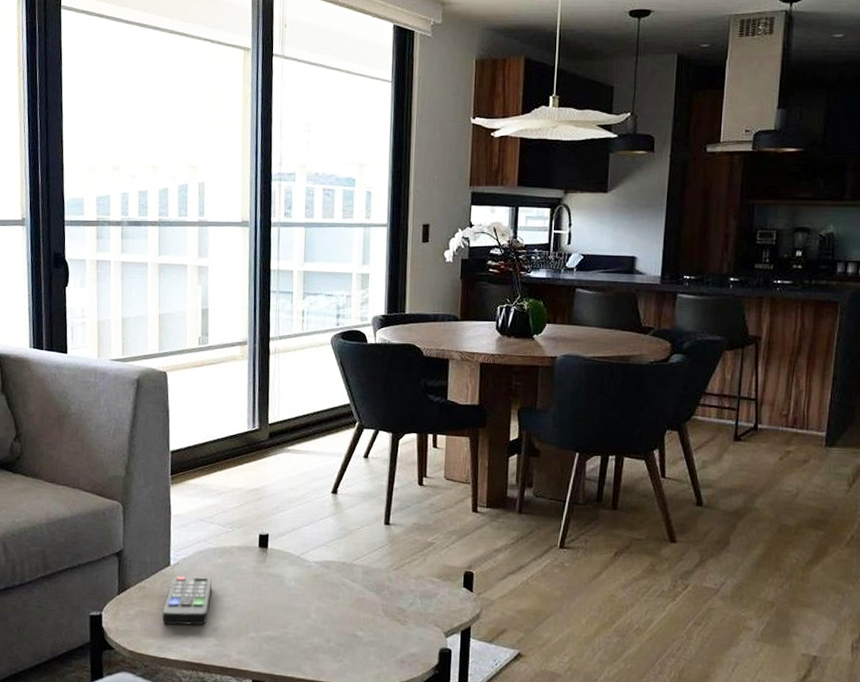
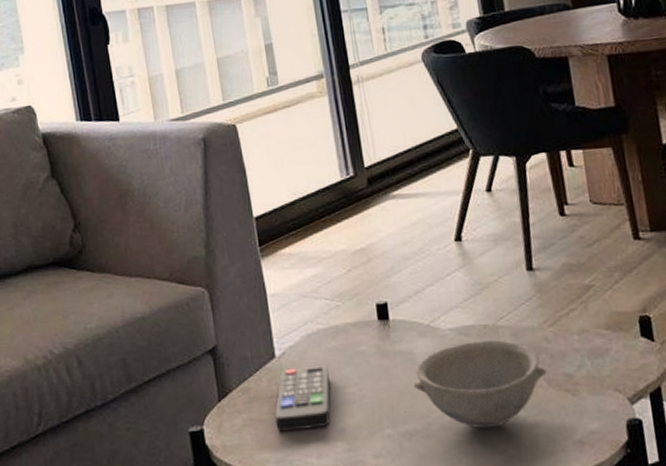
bowl: none [278,574,385,642] -> present [413,340,547,429]

